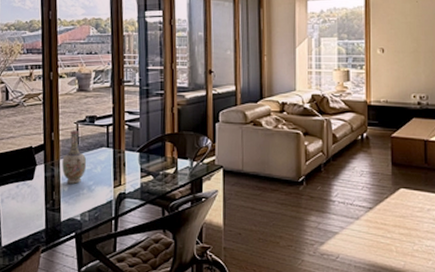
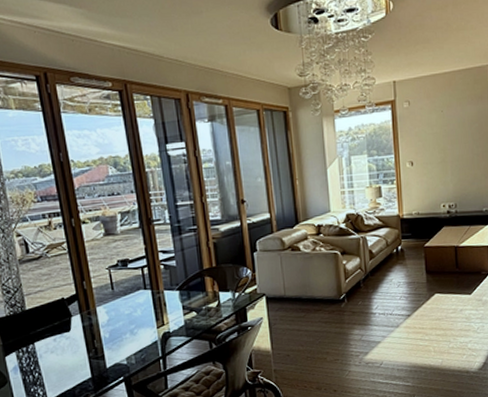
vase: present [62,130,87,184] -> none [99,276,126,330]

